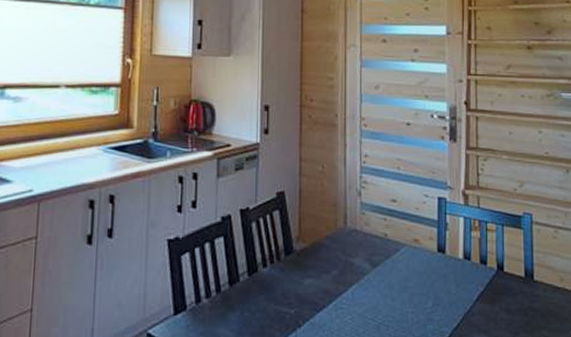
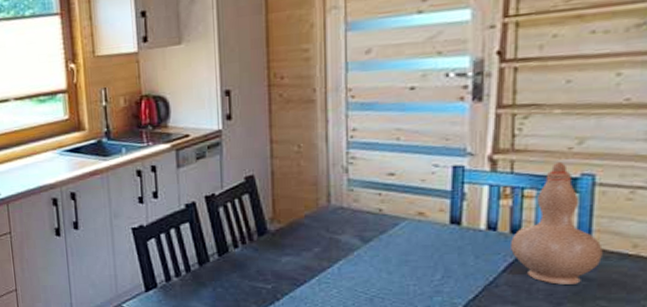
vase: none [481,200,542,314] -> present [511,161,603,285]

